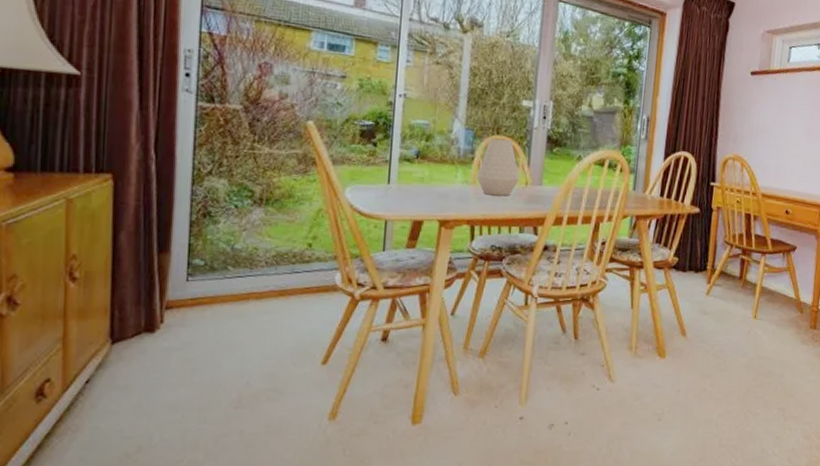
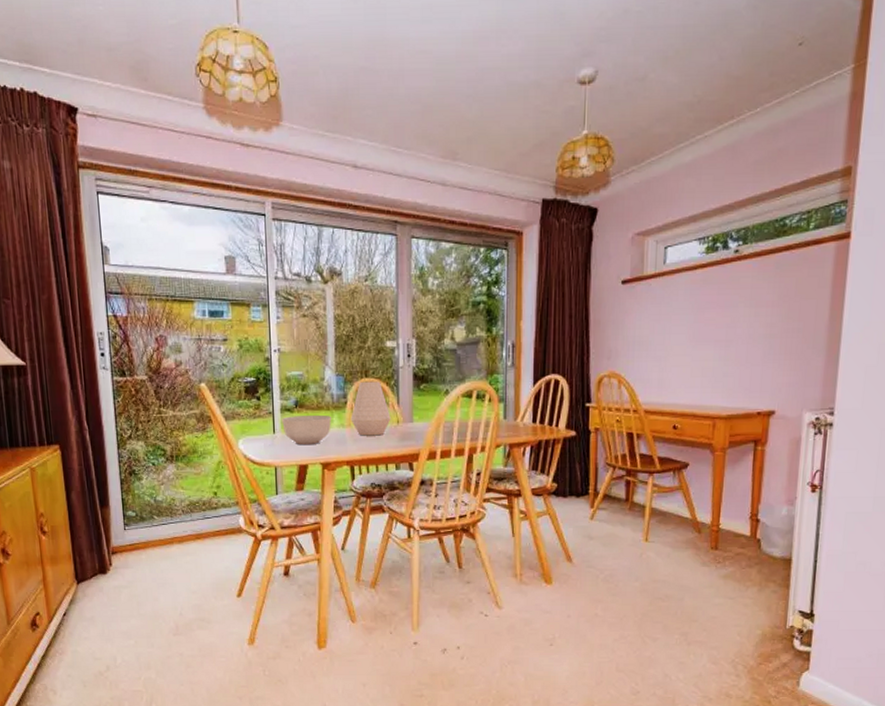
bowl: none [399,167,455,200] -> present [282,414,331,445]

